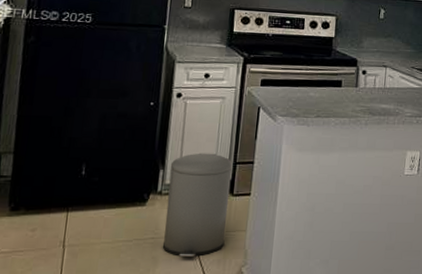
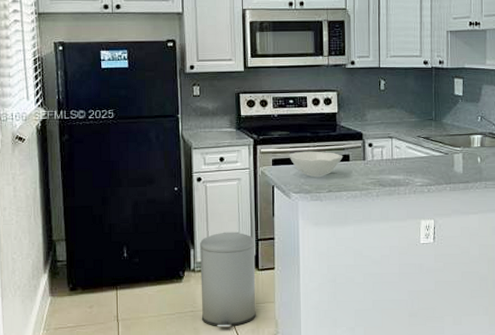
bowl: none [279,73,336,102] -> present [289,151,343,178]

